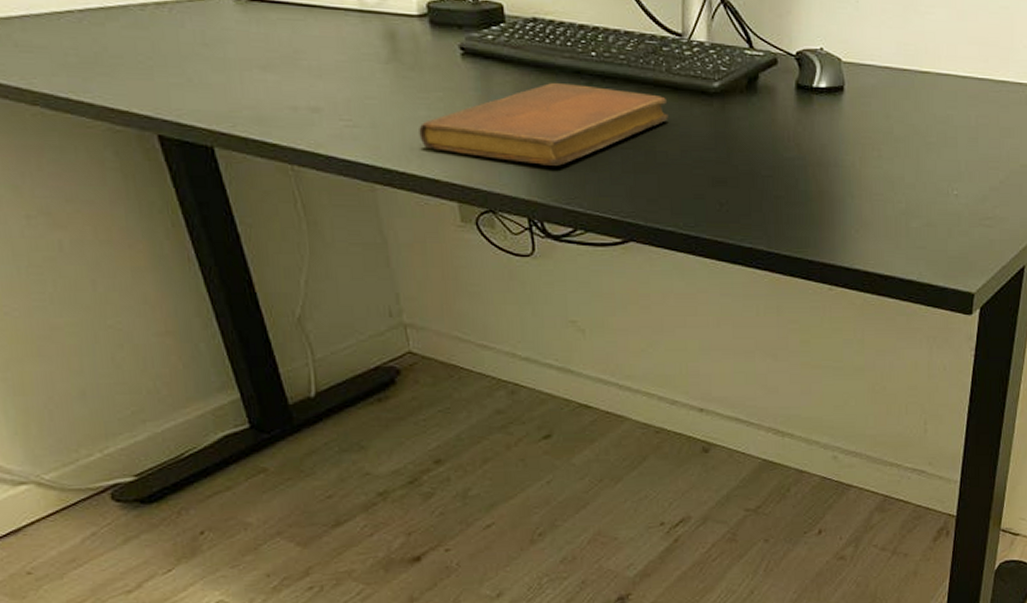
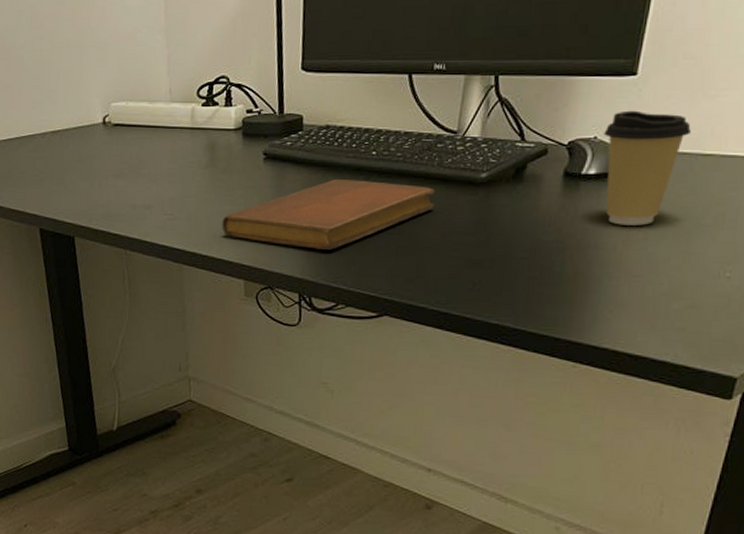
coffee cup: none [829,22,907,143] -> present [603,110,691,226]

